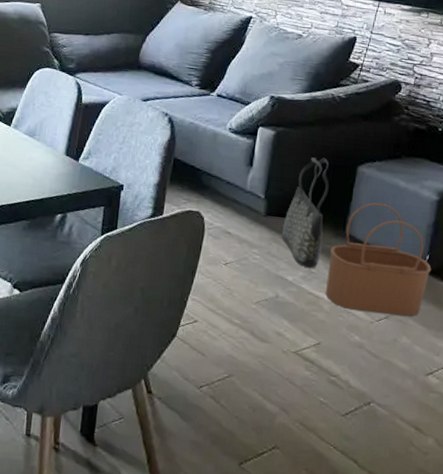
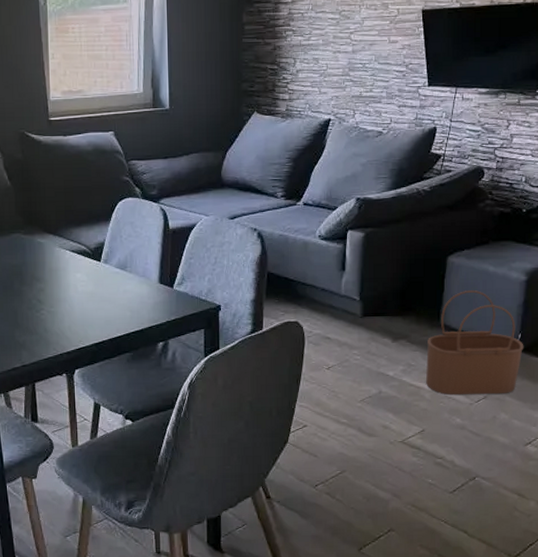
tote bag: present [282,157,329,268] -> none [380,253,421,361]

